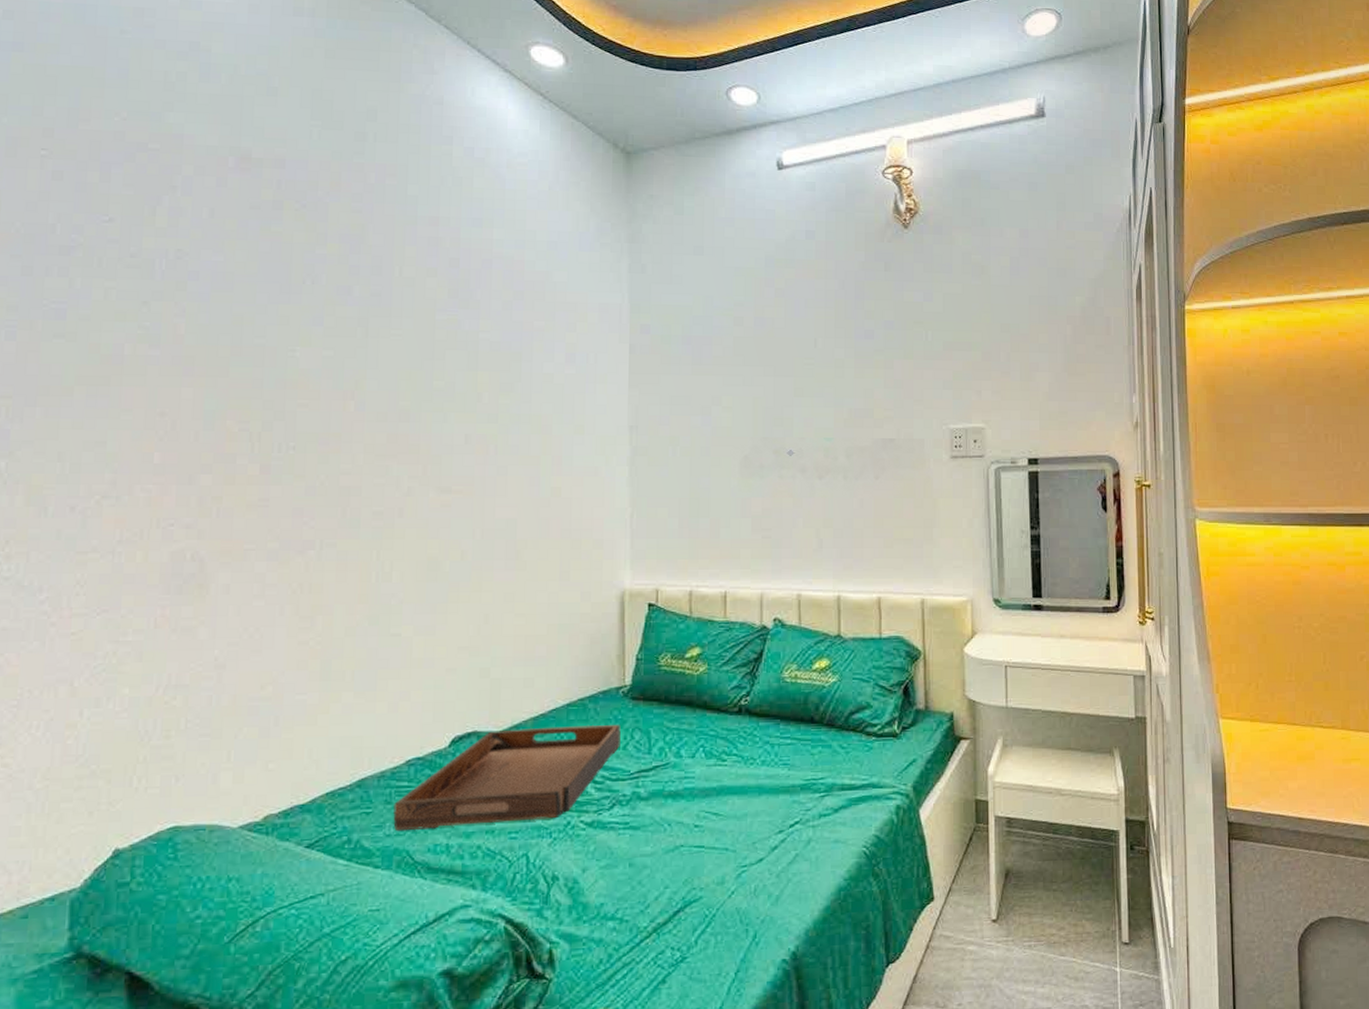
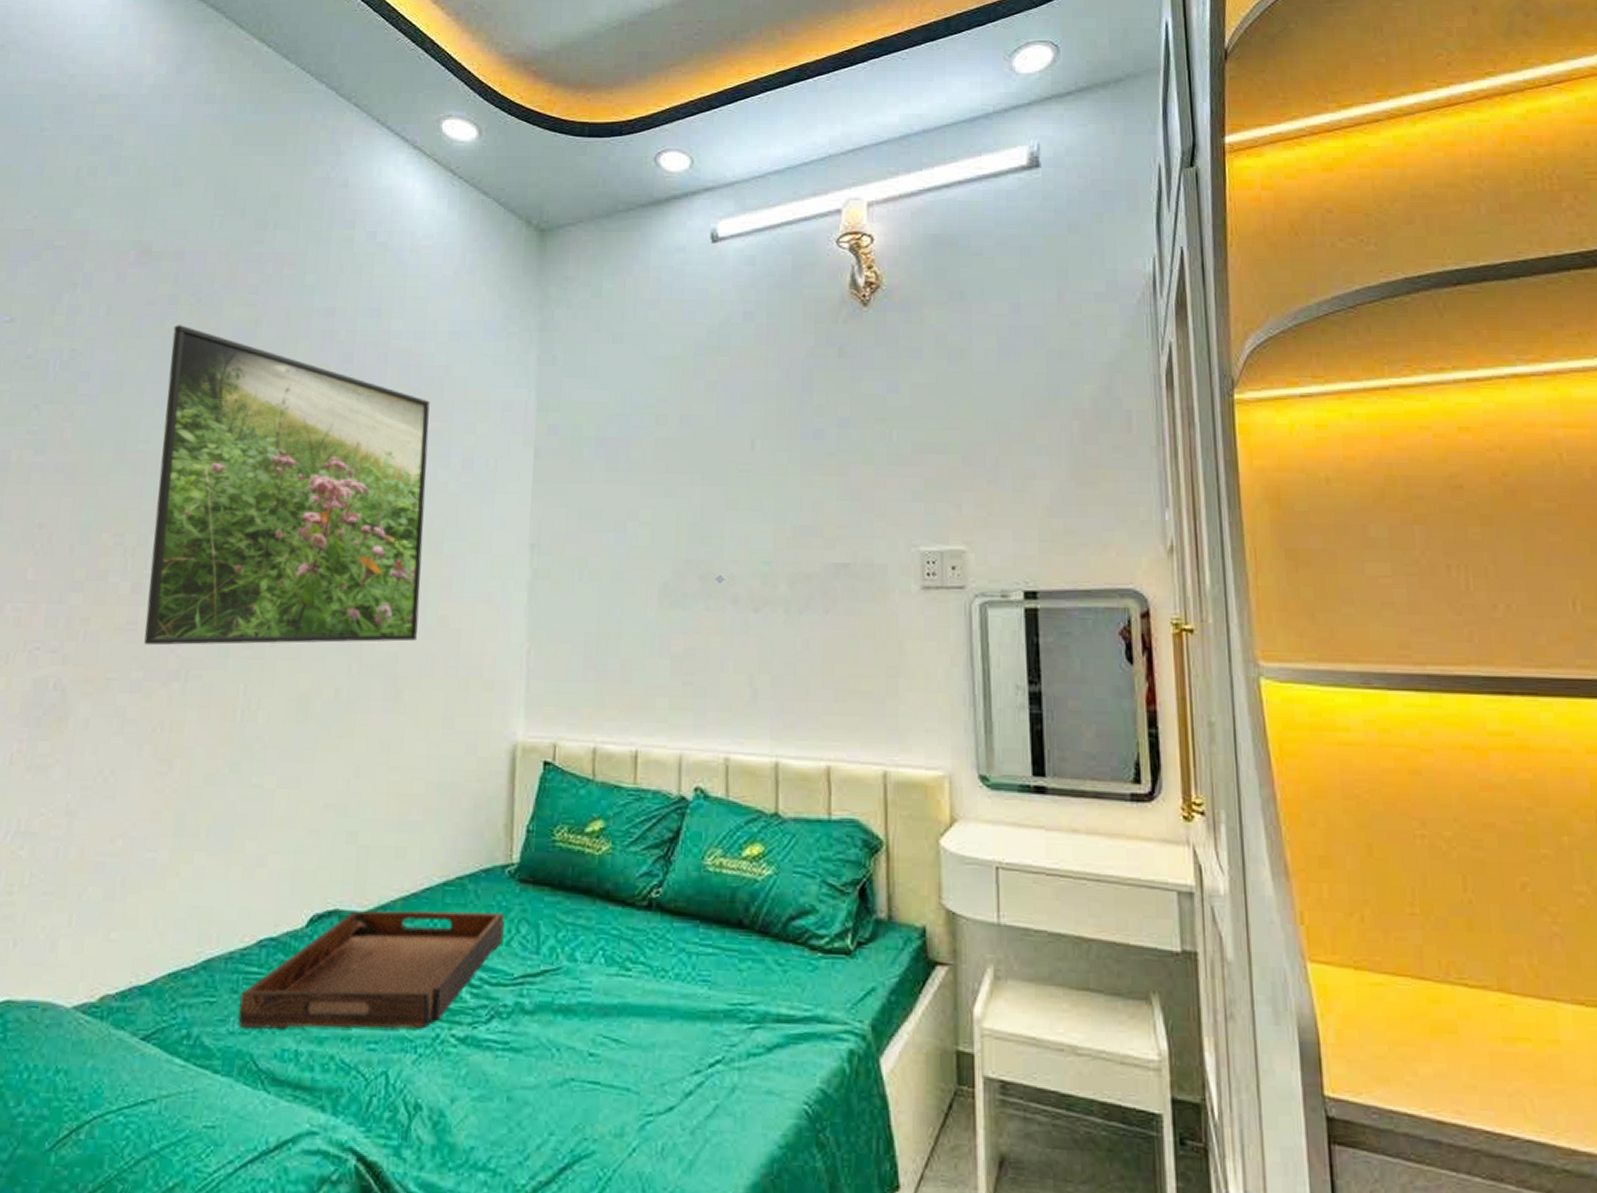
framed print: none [277,229,534,519] -> present [144,325,430,646]

